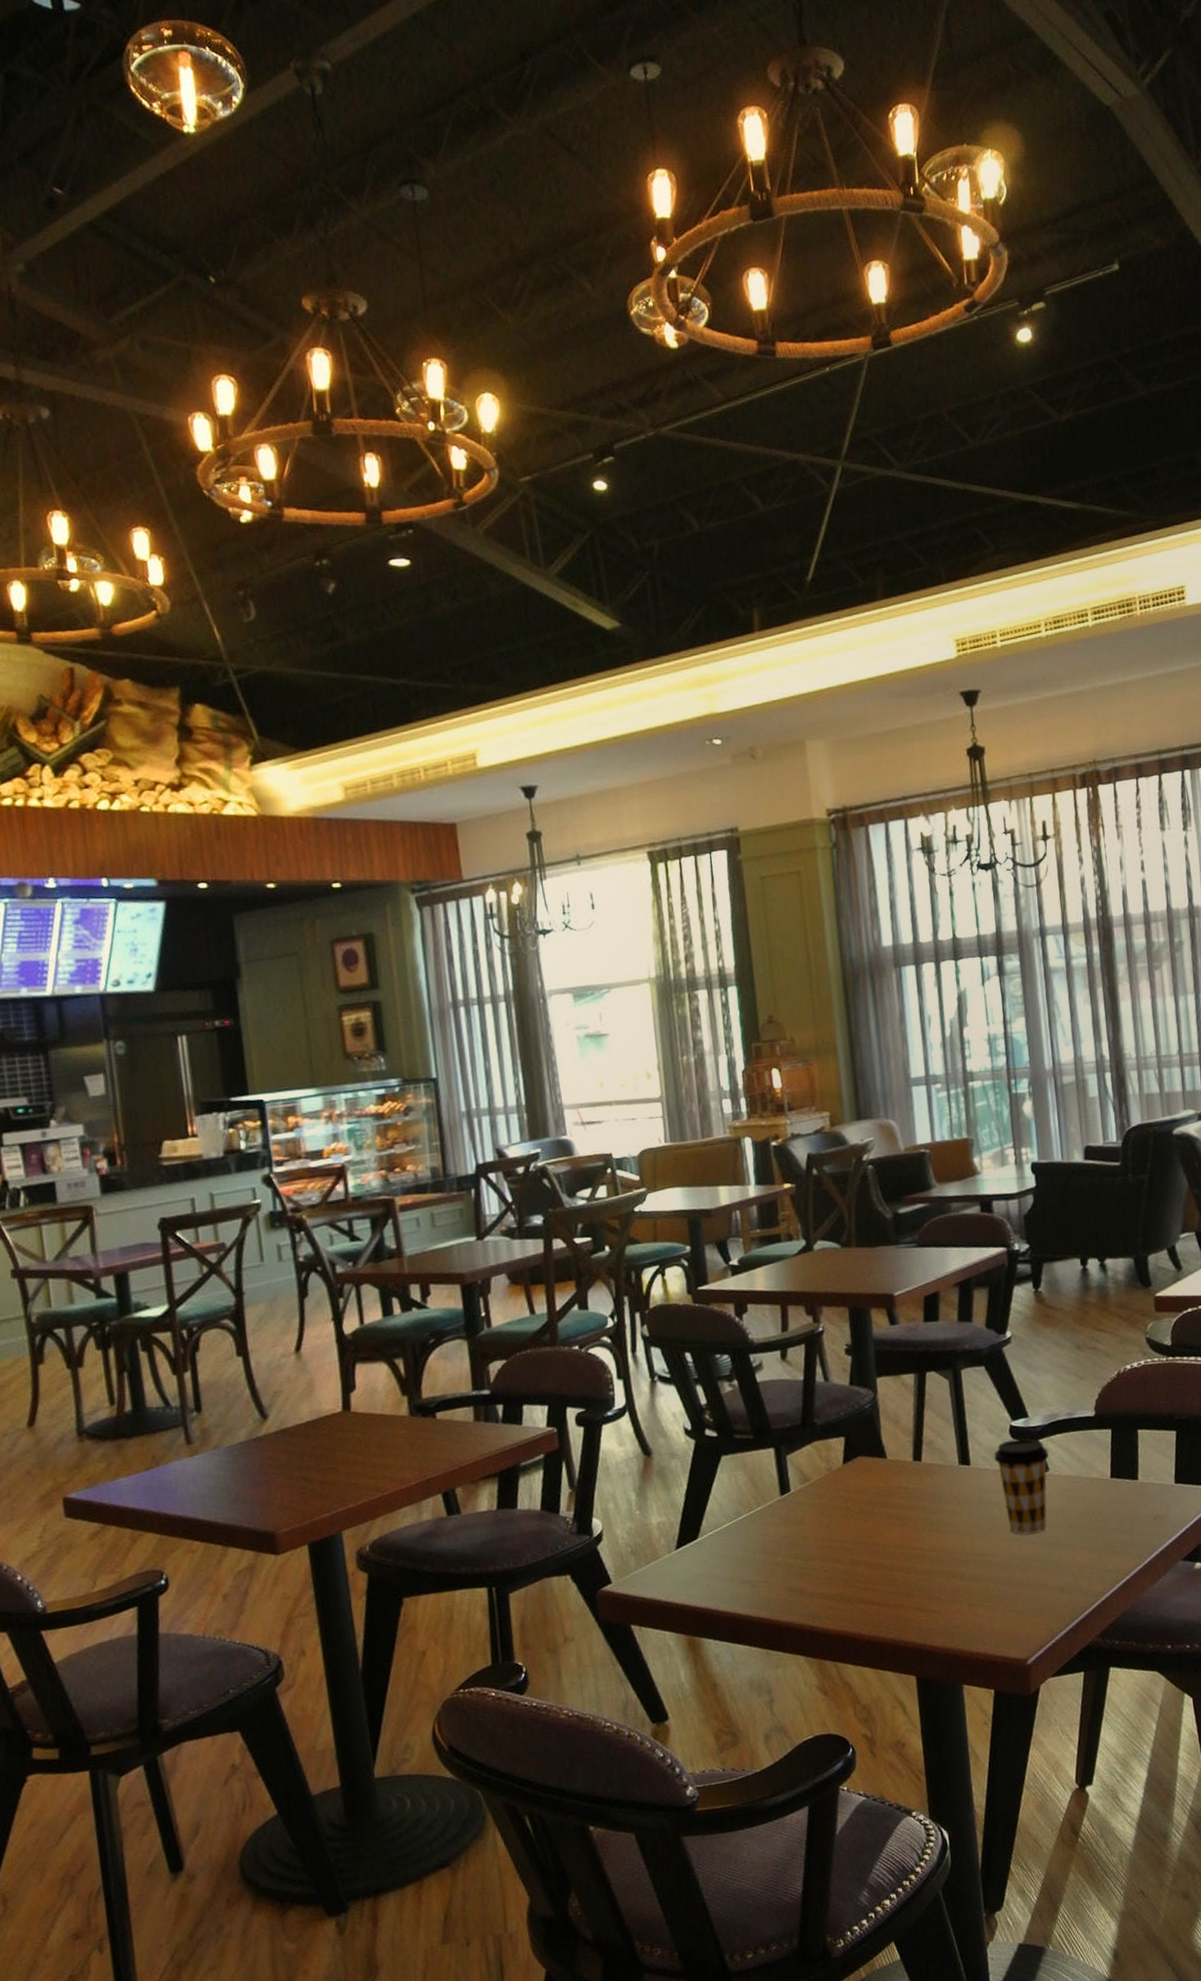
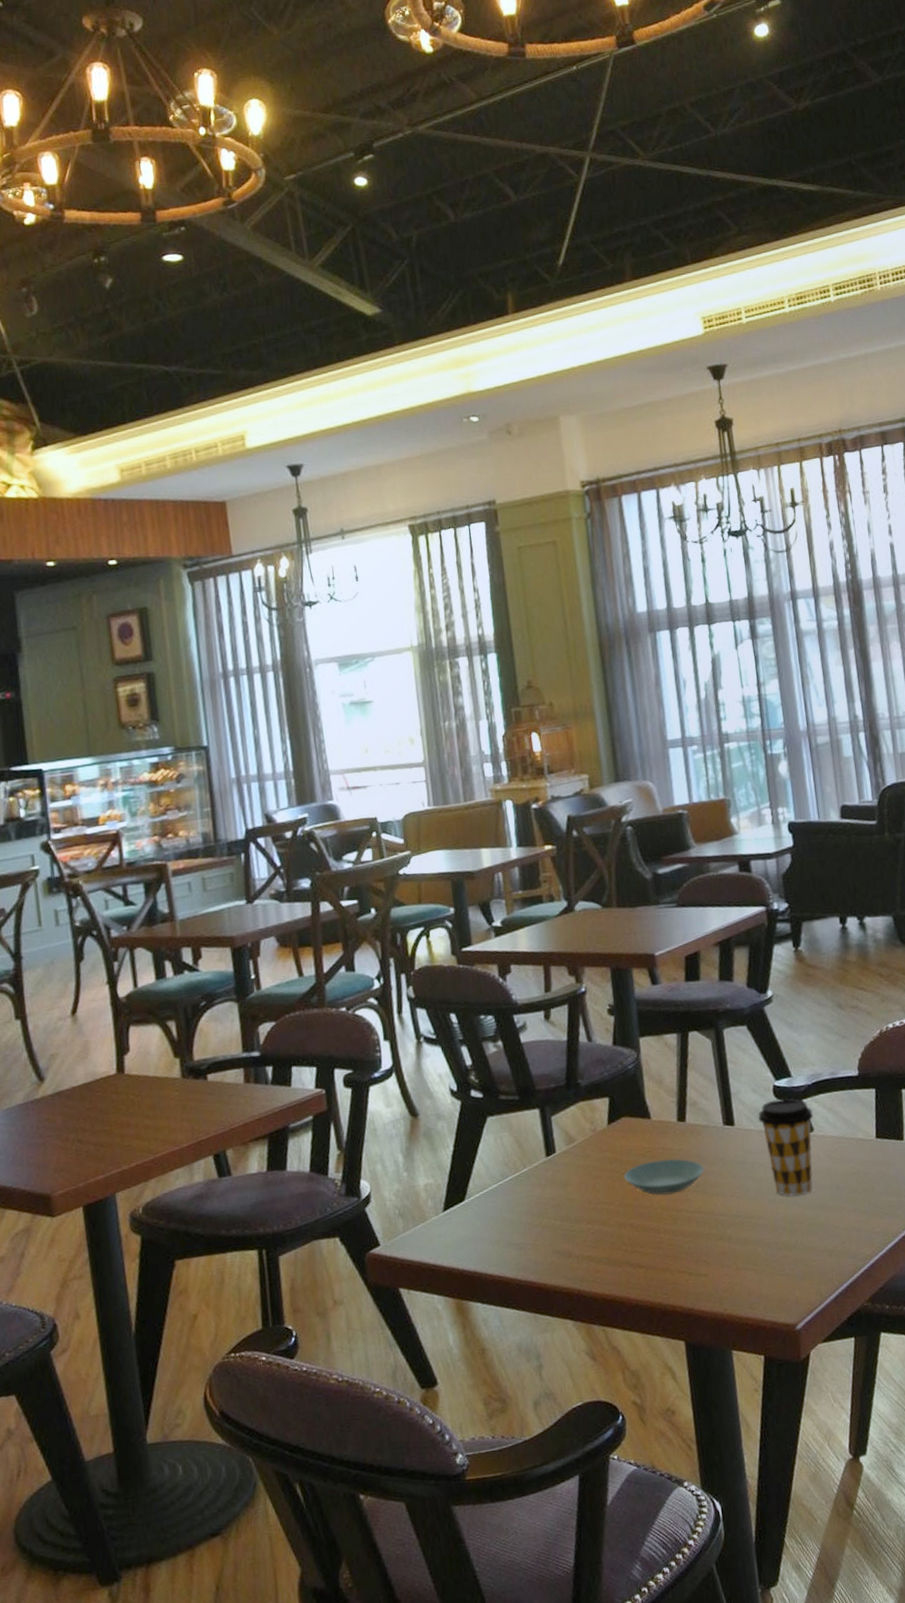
saucer: none [858,1497,939,1534] -> present [624,1158,705,1196]

